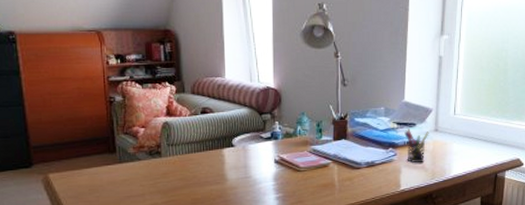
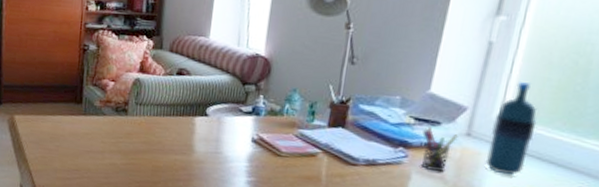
water bottle: none [450,84,480,157] -> present [485,82,538,175]

